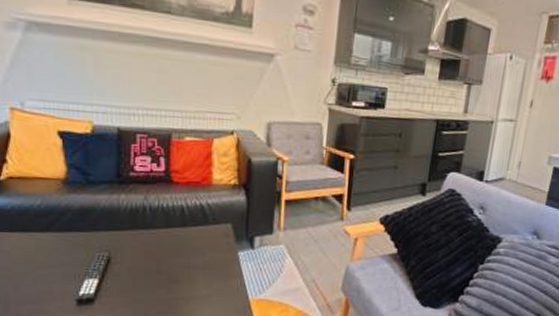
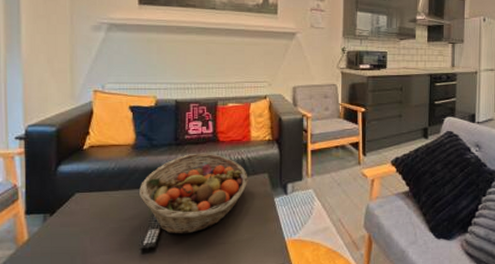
fruit basket: none [73,194,208,287] -> present [139,153,248,234]

